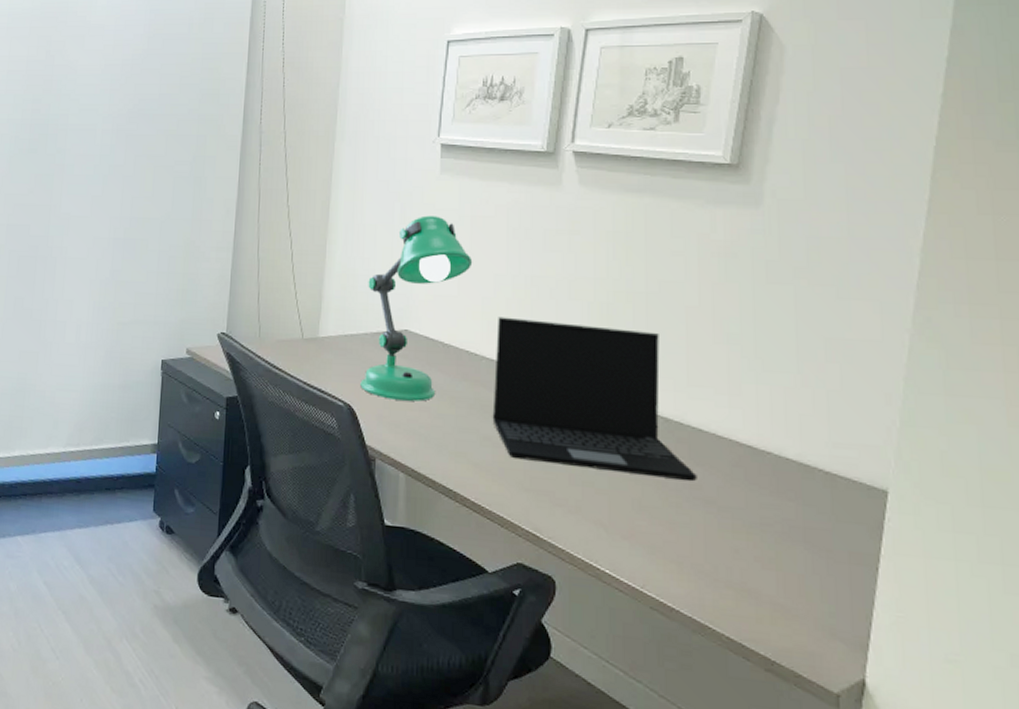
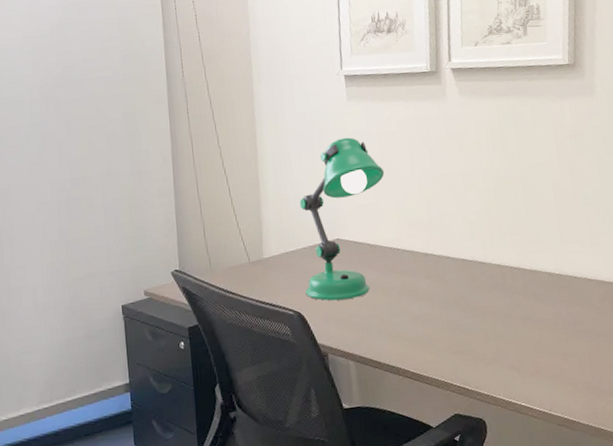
laptop: present [492,317,697,482] -> none [411,206,578,330]

